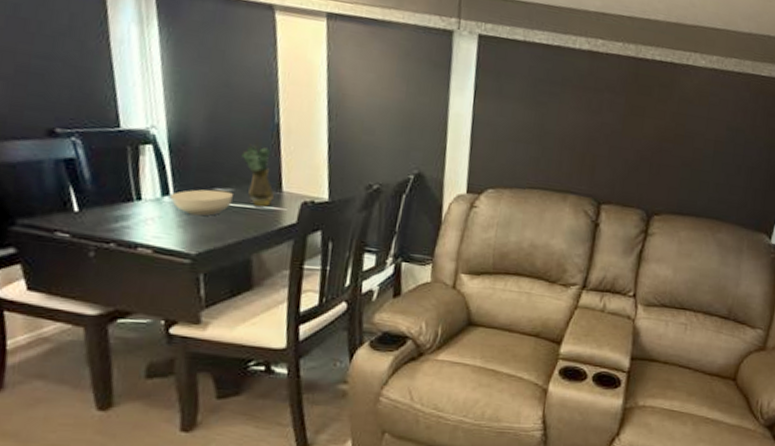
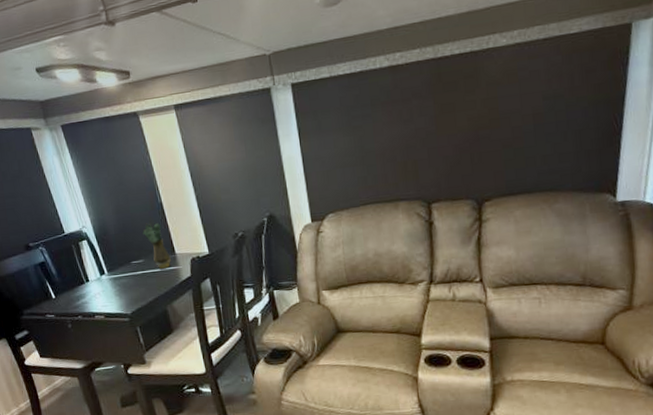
bowl: present [169,189,234,216] -> none [105,262,145,286]

